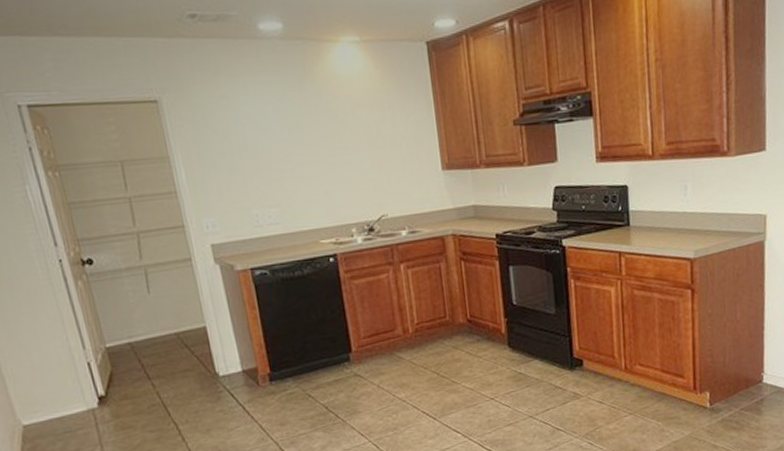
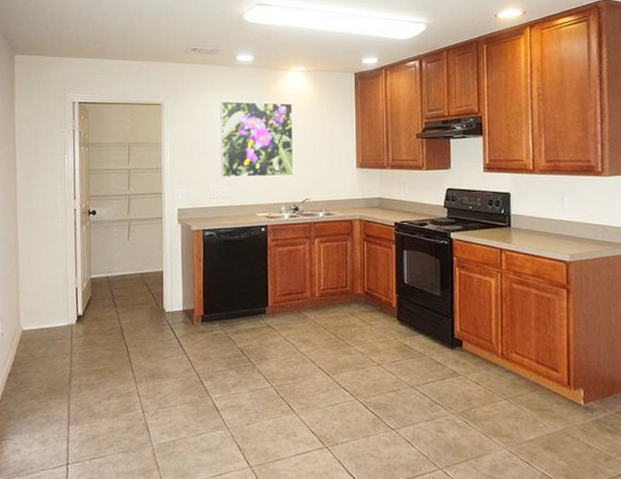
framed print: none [245,88,362,199] -> present [220,100,294,178]

